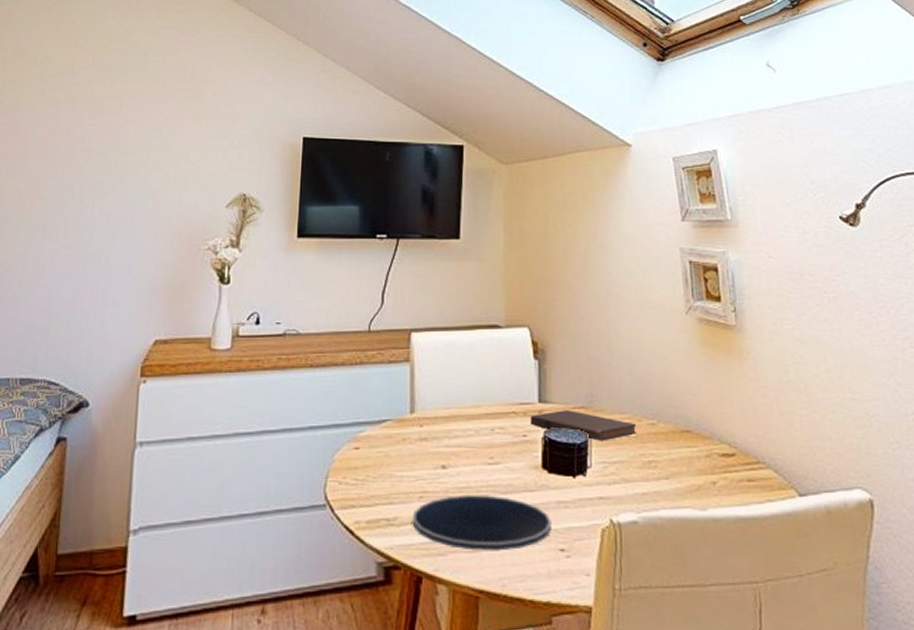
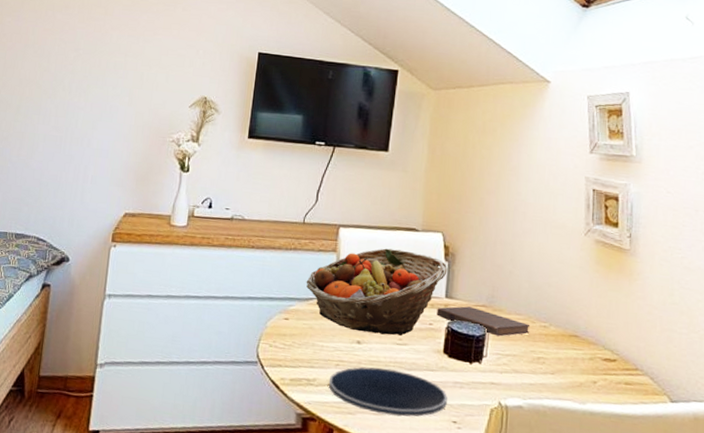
fruit basket: none [377,351,538,454] -> present [306,248,448,336]

